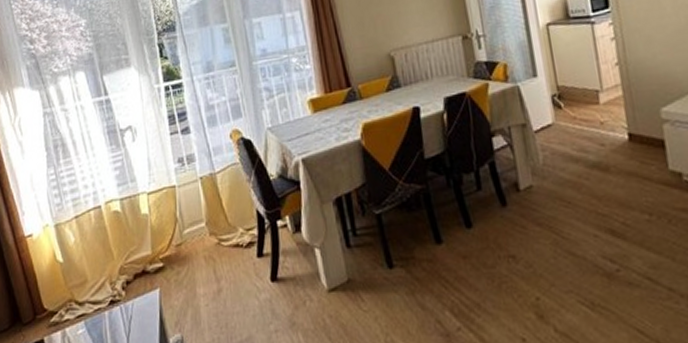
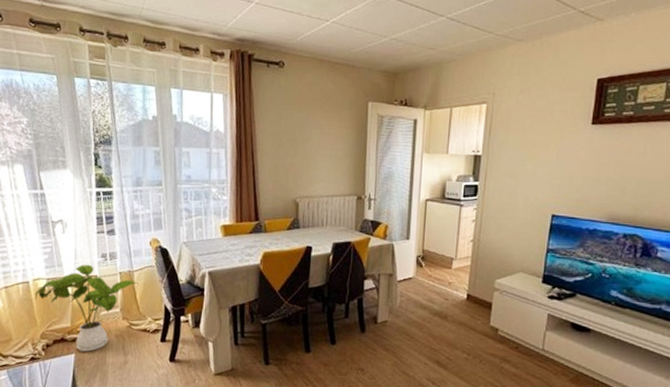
house plant: none [108,173,223,284] -> present [34,264,139,352]

